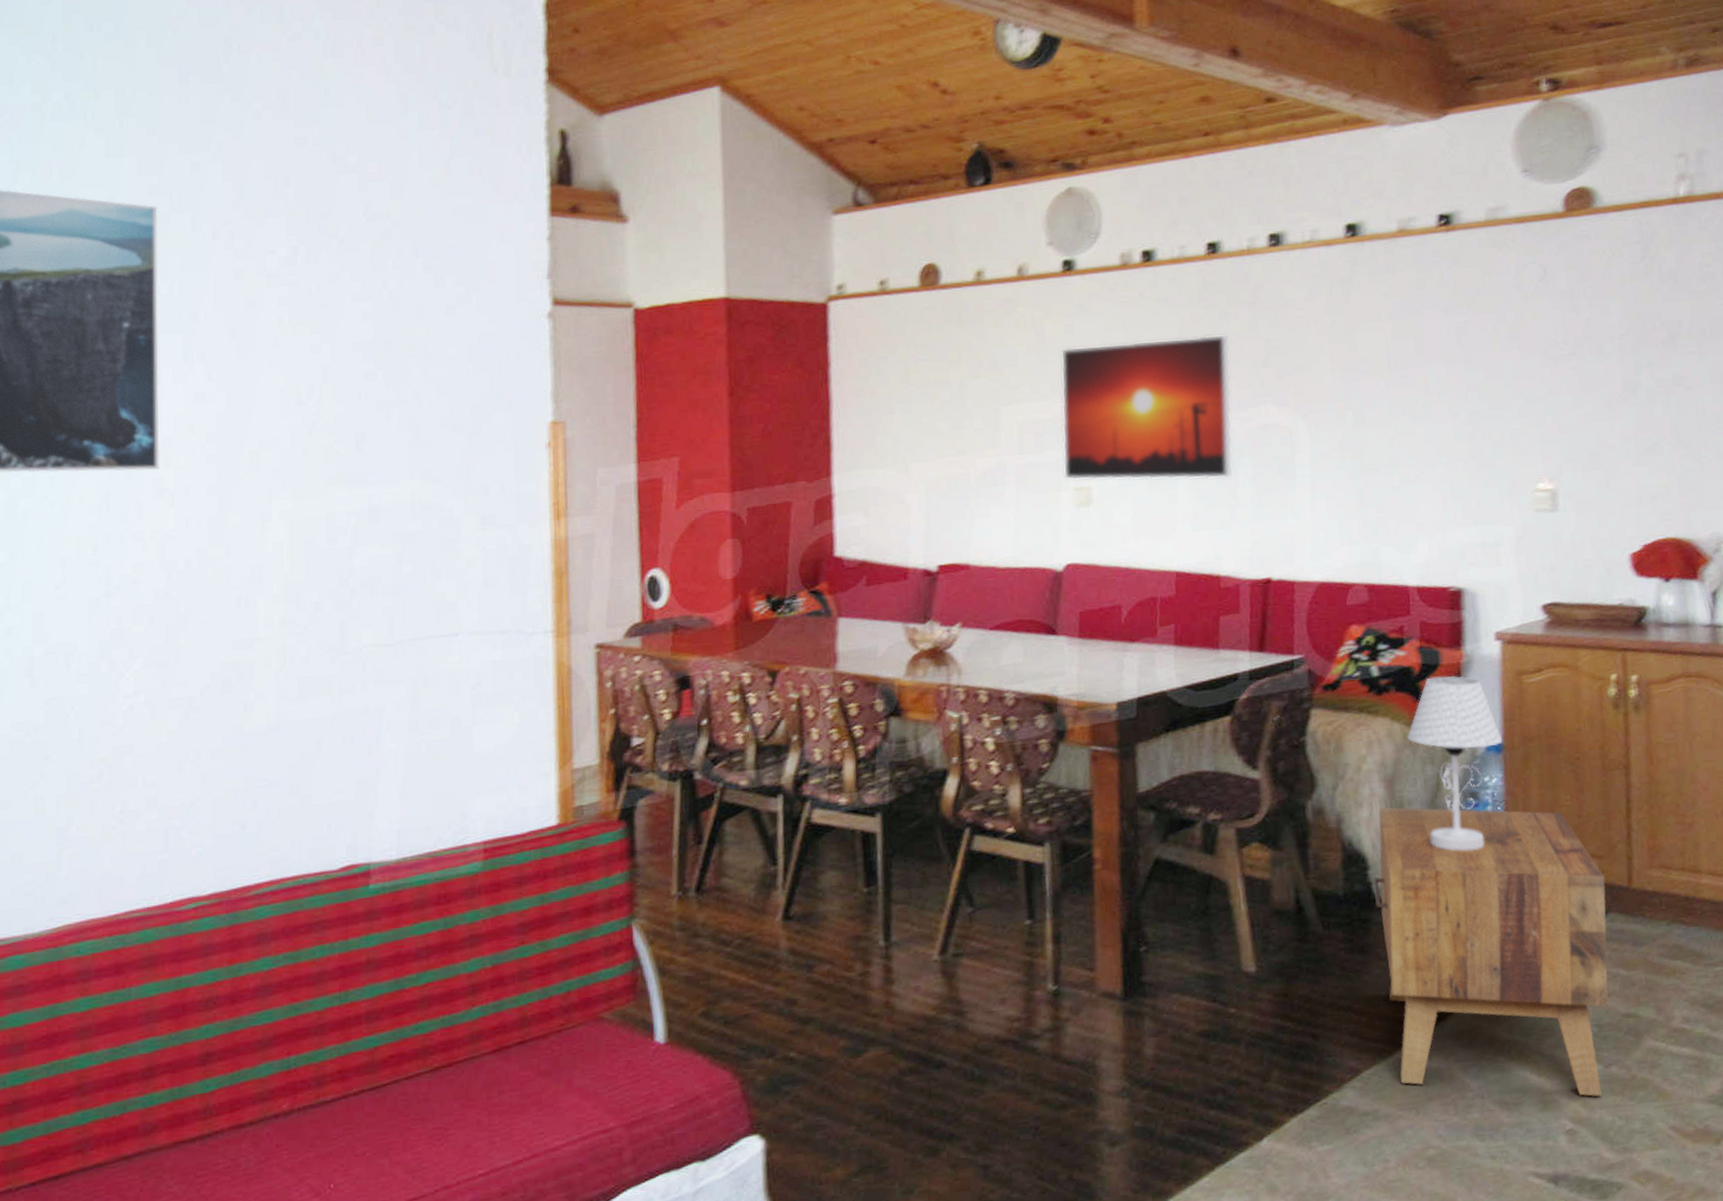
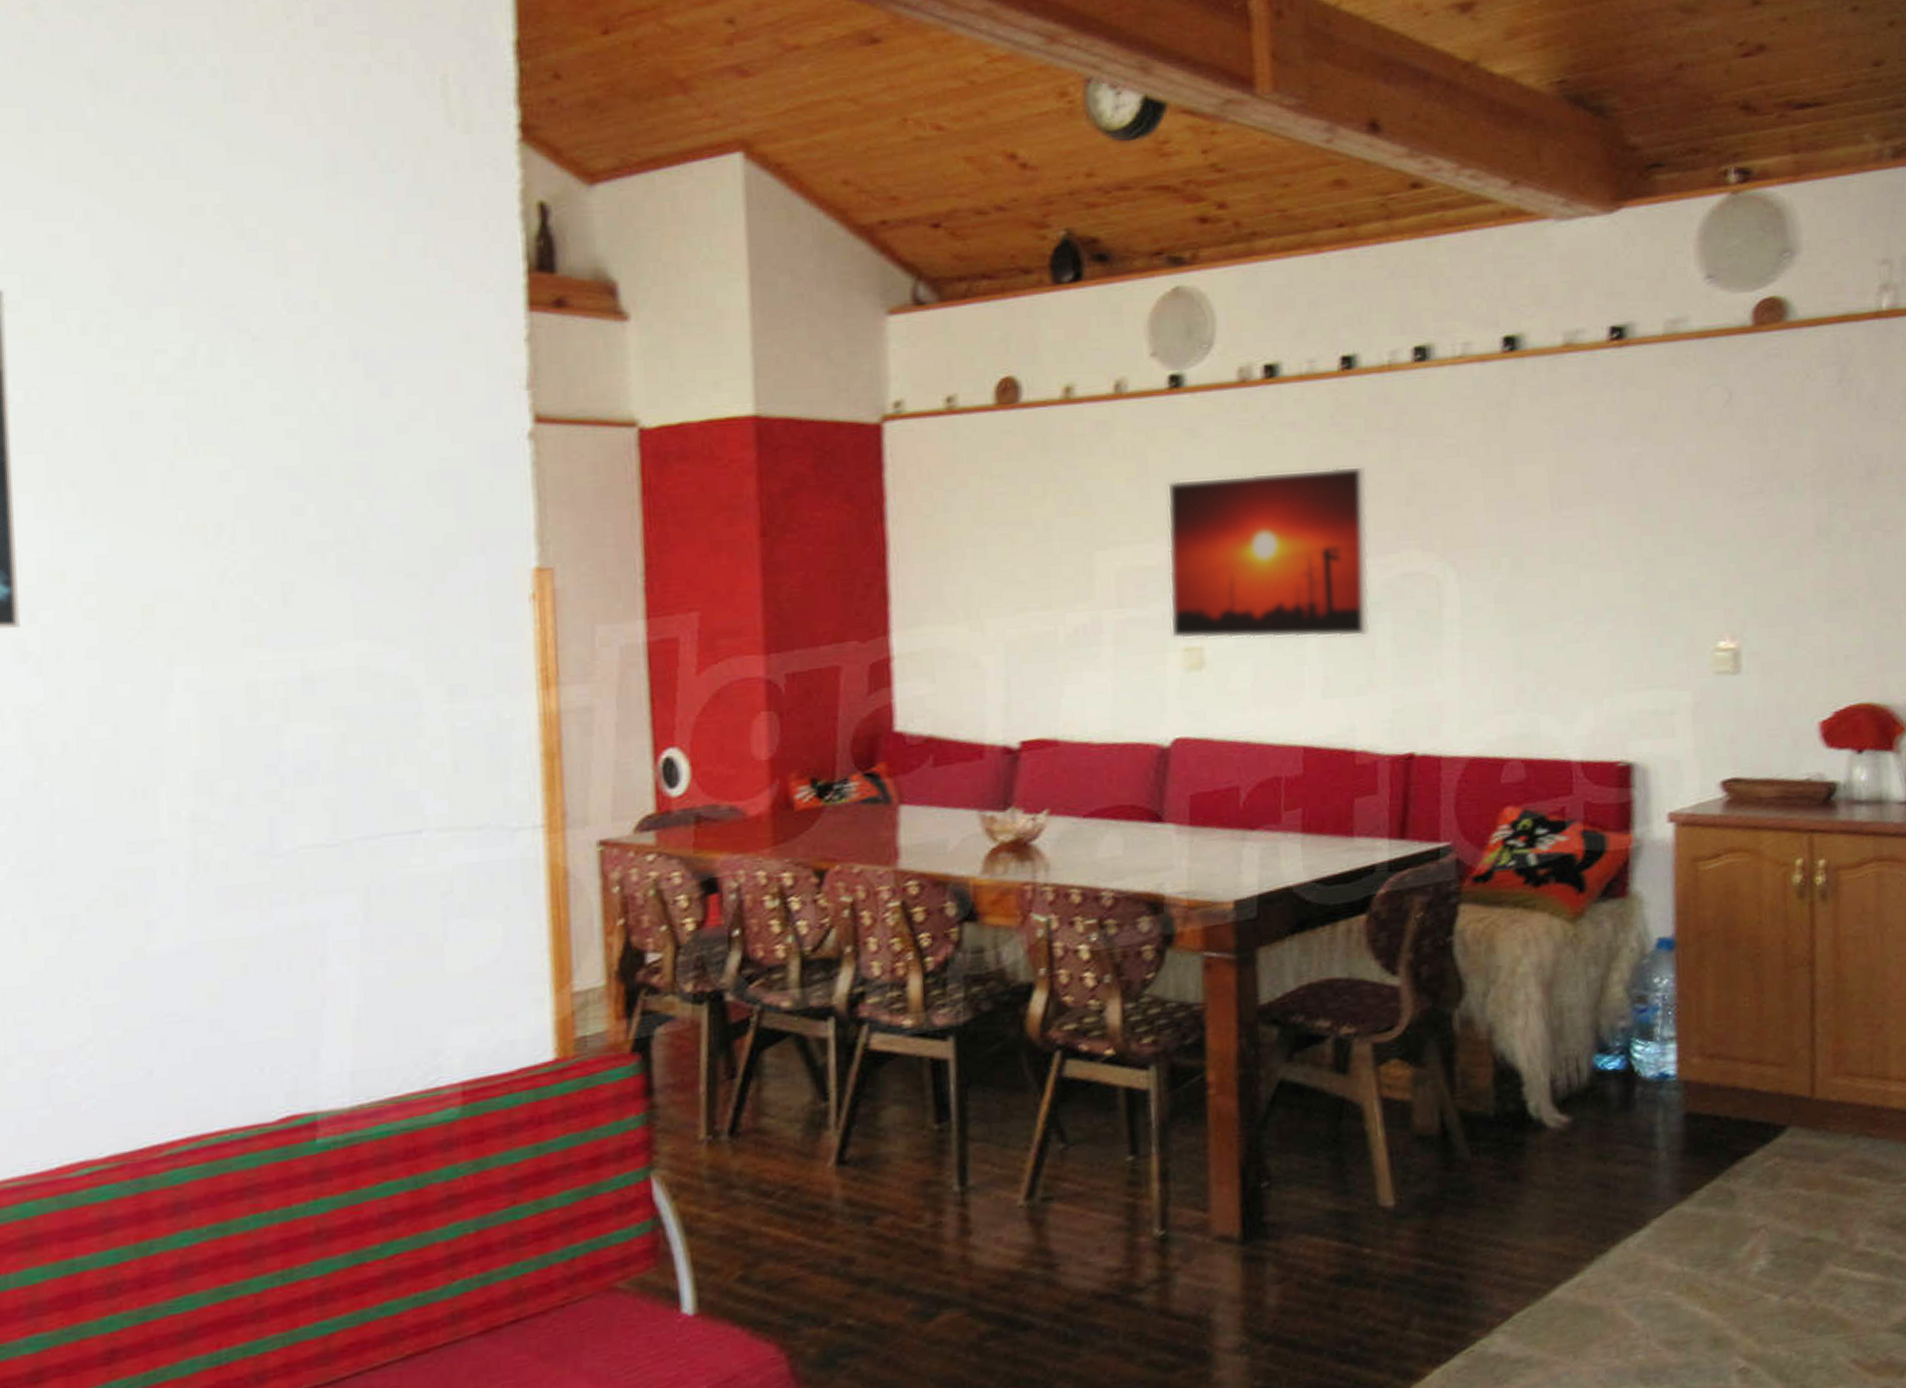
side table: present [1372,807,1609,1097] -> none [1527,1014,1787,1331]
table lamp: present [1407,676,1502,851] -> none [1568,864,1675,1062]

